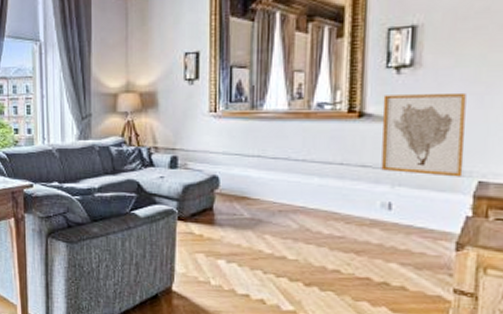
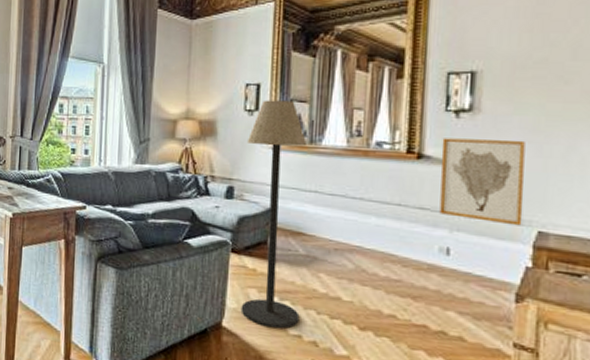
floor lamp: none [188,67,249,290] -> present [240,100,308,329]

